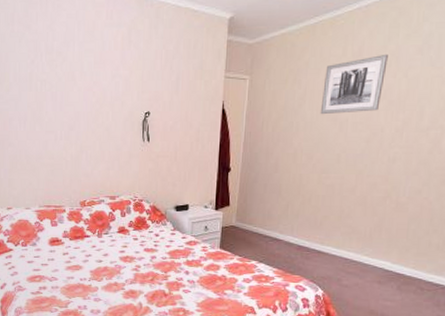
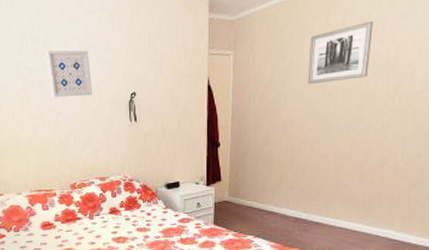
wall art: none [60,63,107,112] -> present [46,50,93,98]

